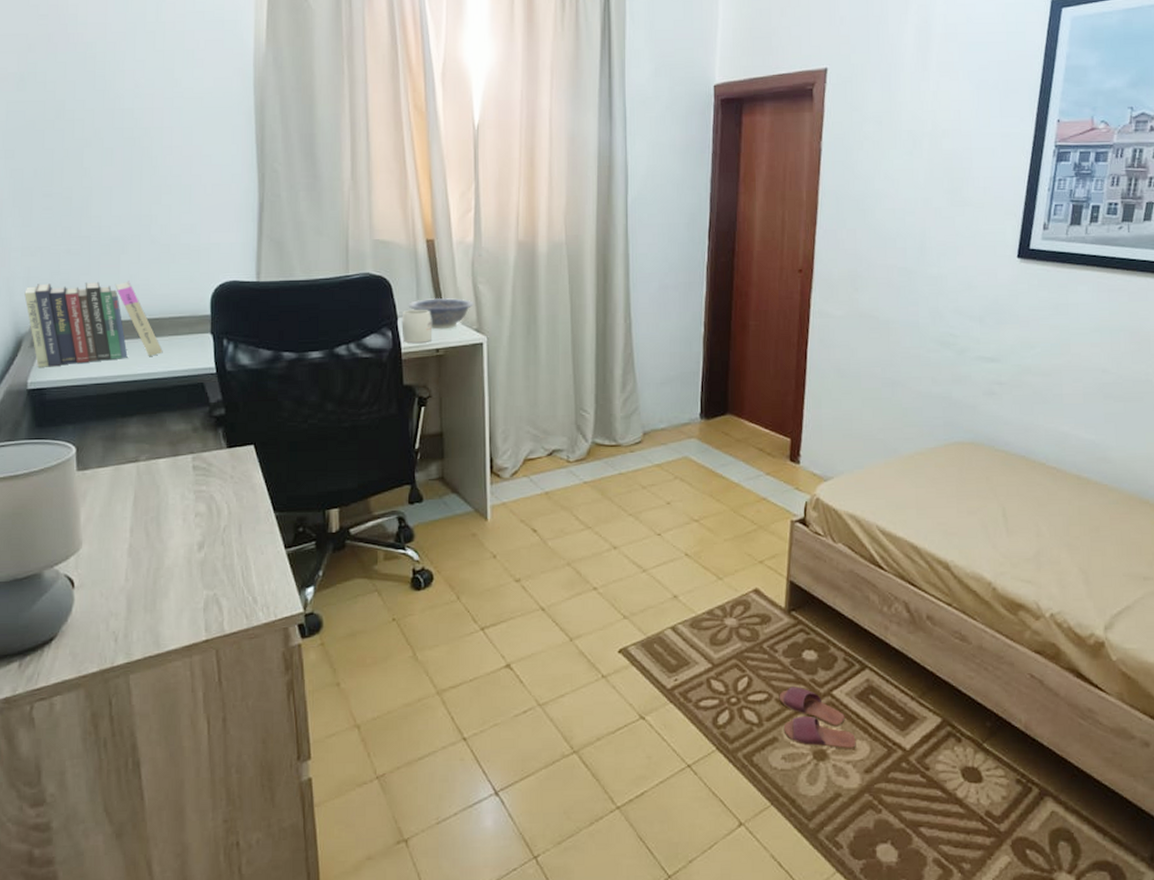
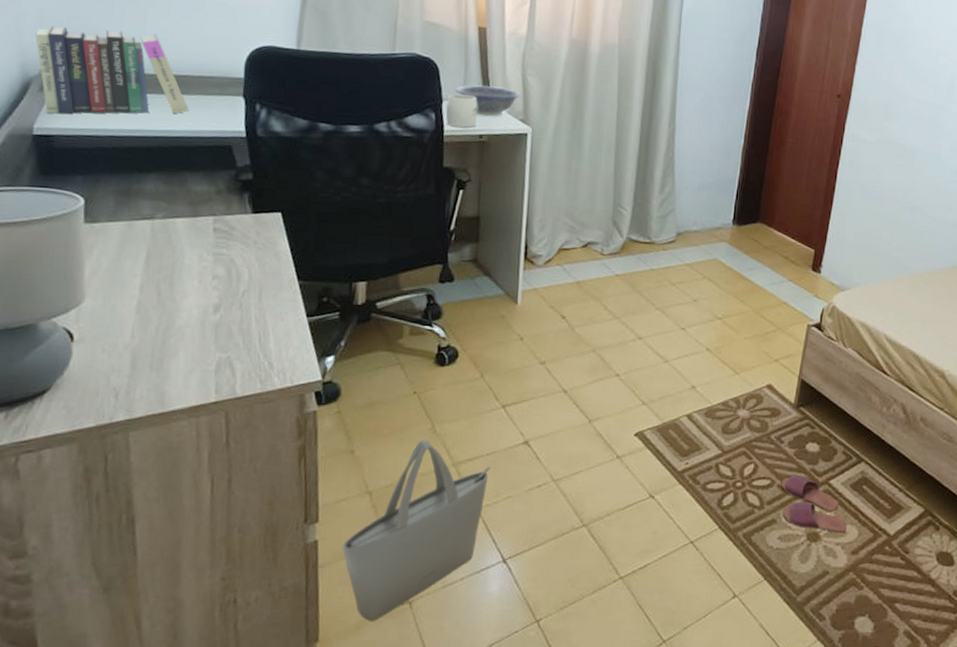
shopping bag: none [336,668,475,861] -> present [342,439,491,621]

